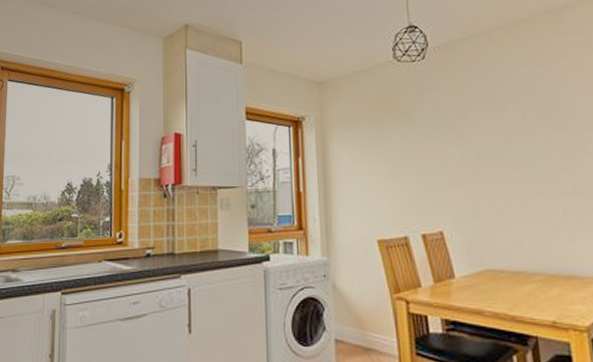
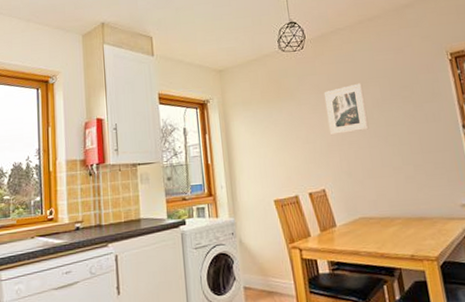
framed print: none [447,103,505,167] -> present [323,83,369,136]

